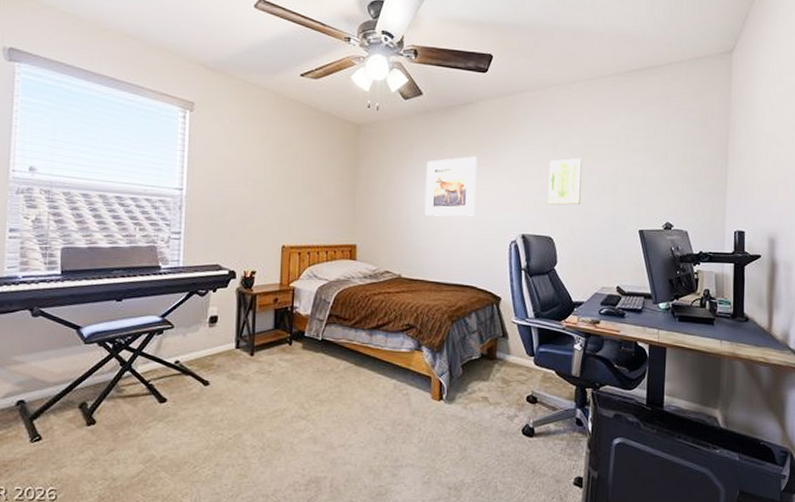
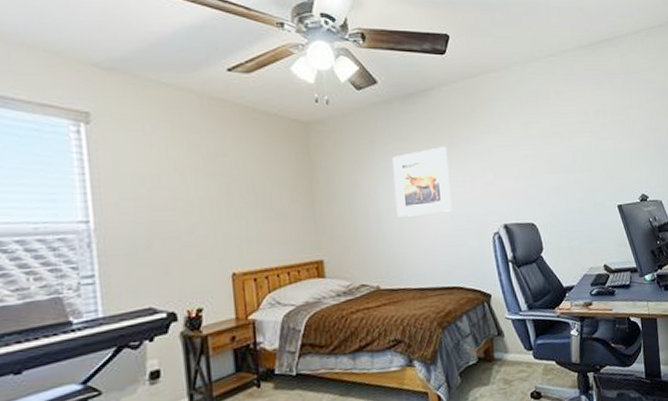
wall art: present [548,158,583,205] -> none [522,137,558,189]

